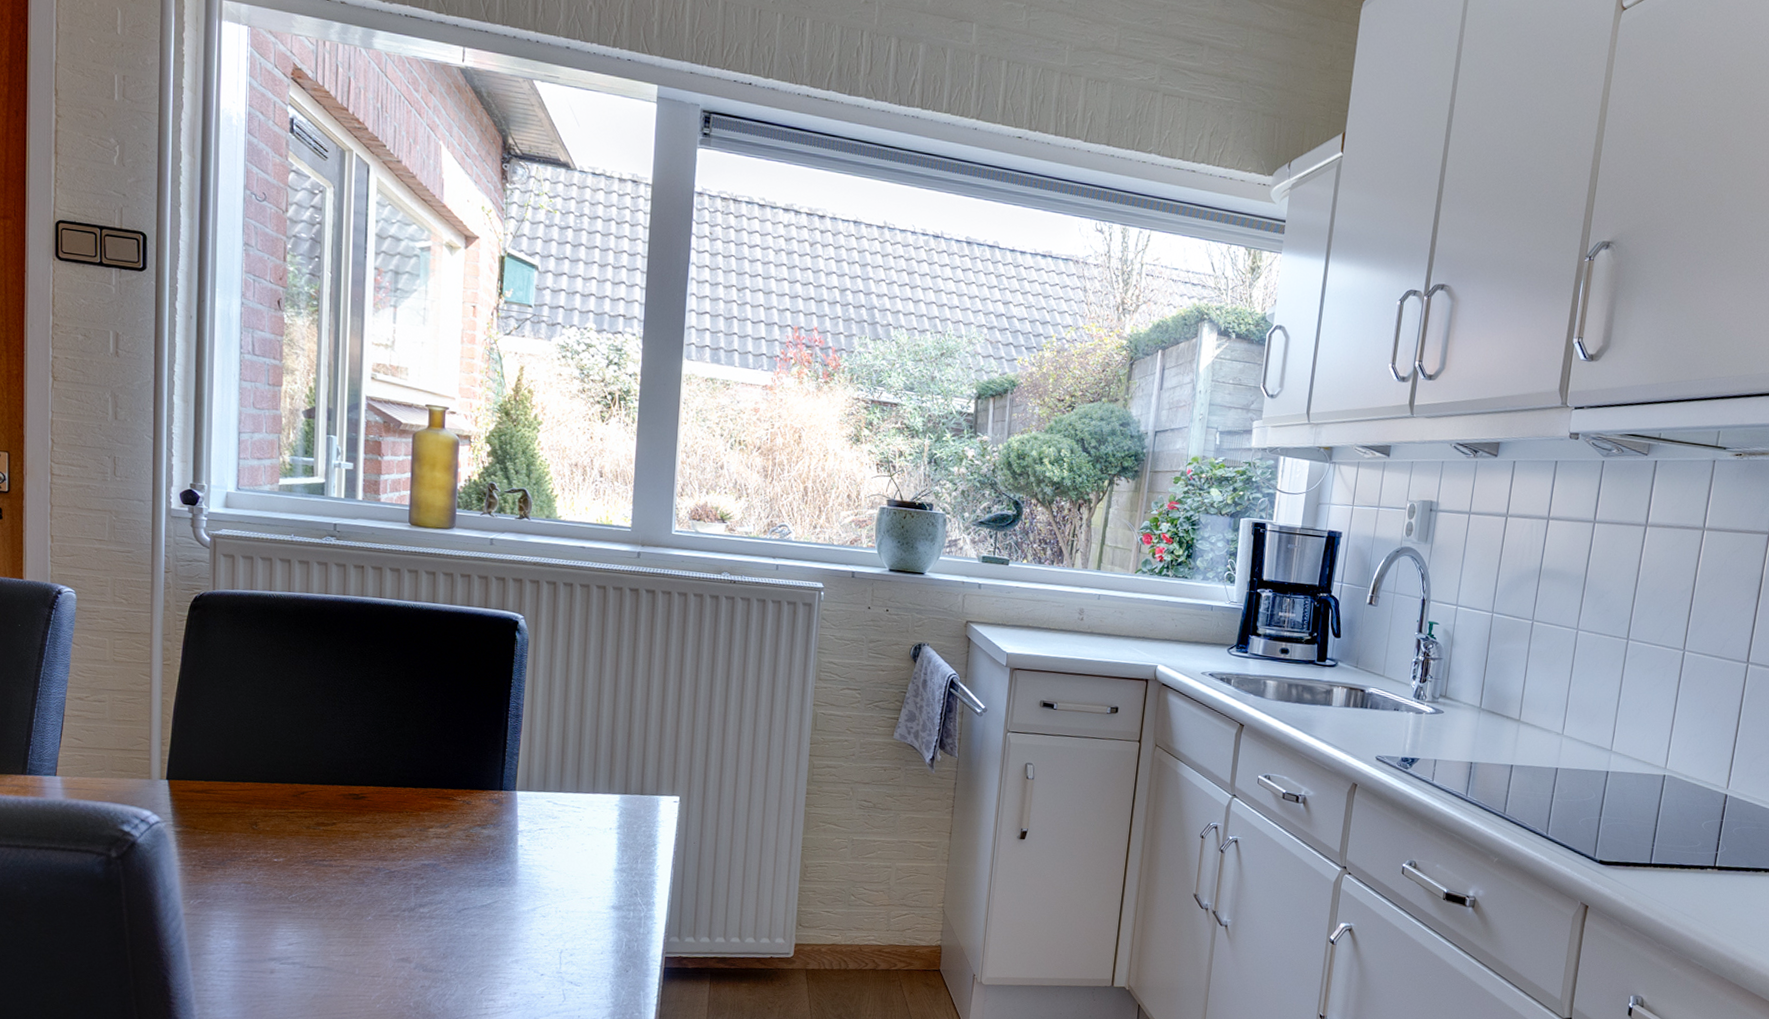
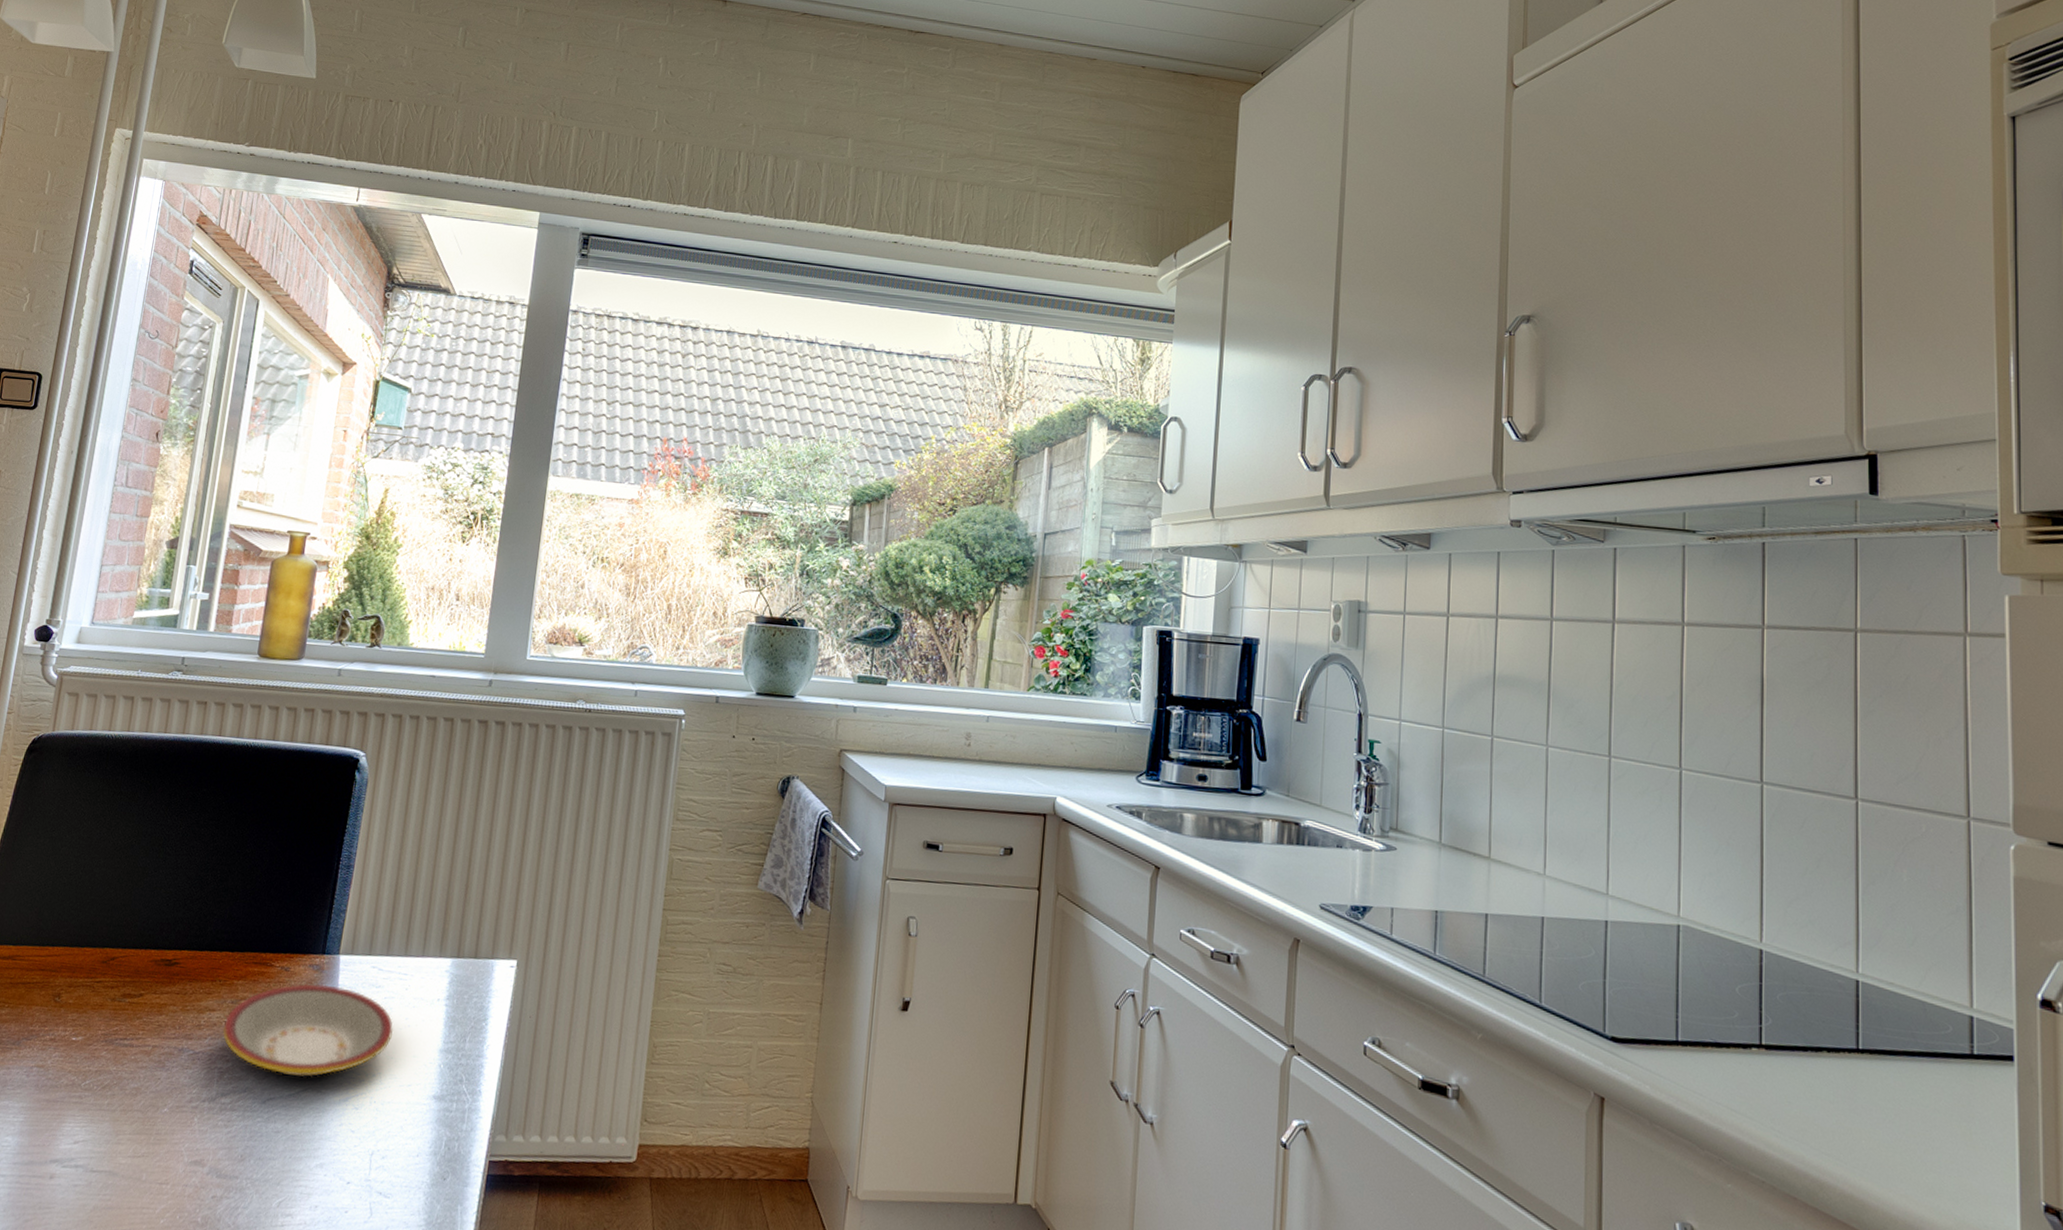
plate: none [415,815,572,892] -> present [223,983,394,1078]

